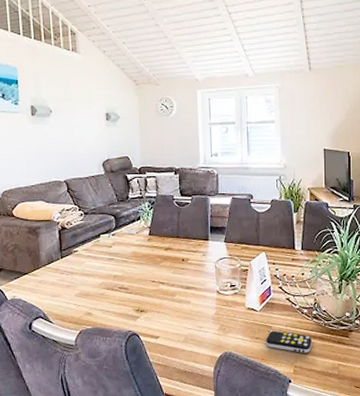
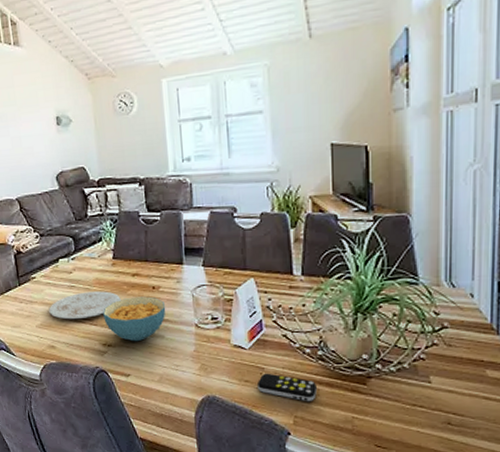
plate: none [88,263,154,289] -> present [48,291,121,320]
cereal bowl: none [138,267,193,307] -> present [103,296,166,342]

